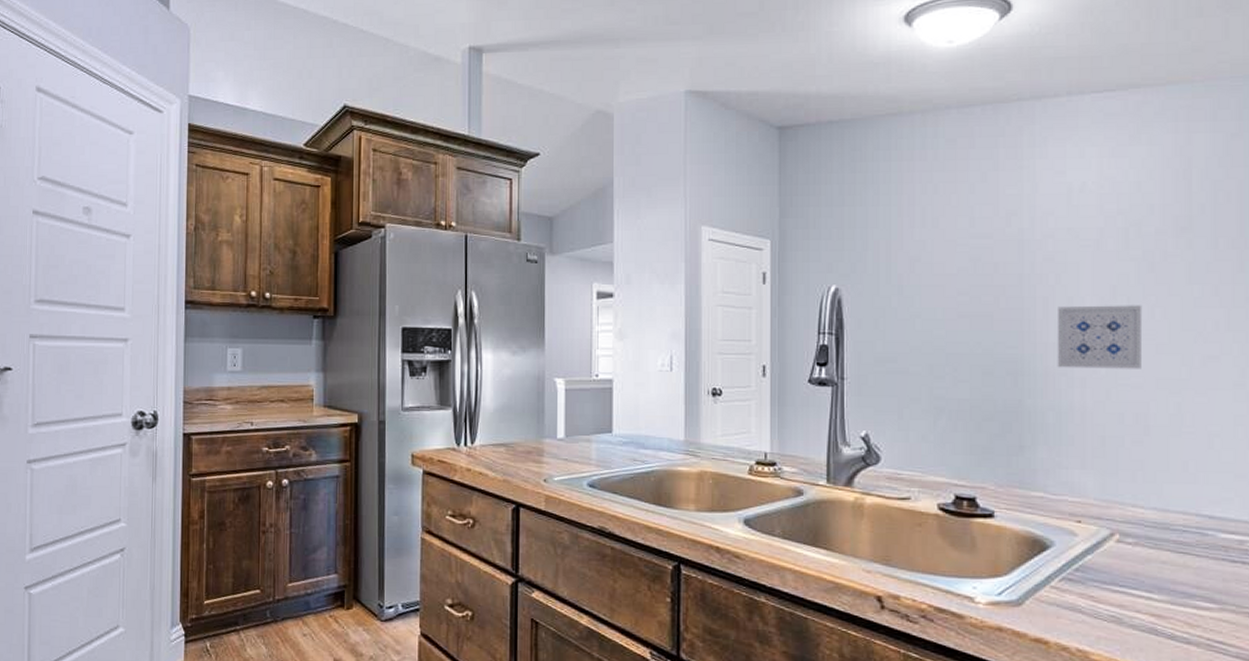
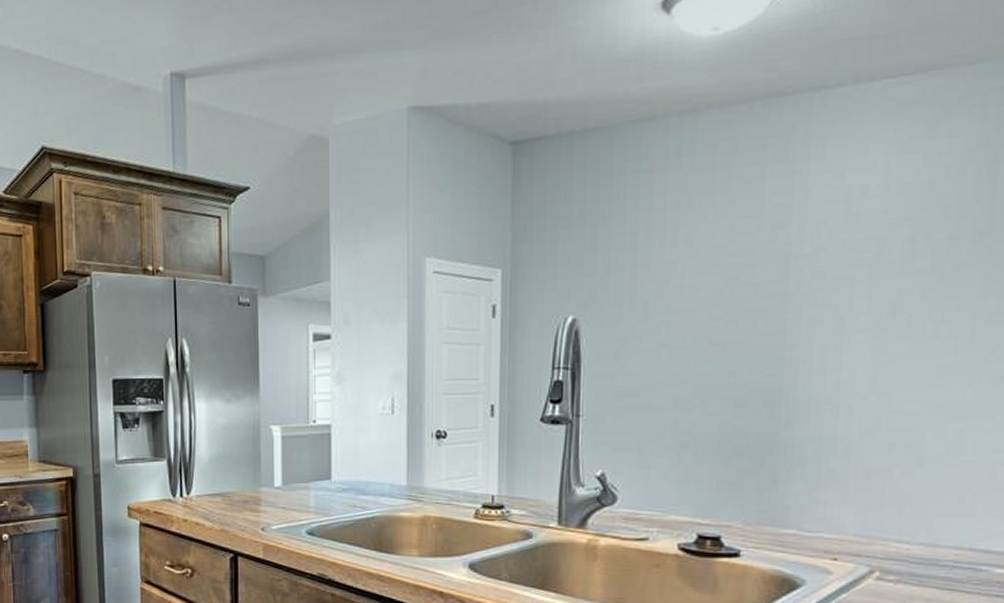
wall art: present [1057,305,1143,369] -> none [820,323,926,396]

